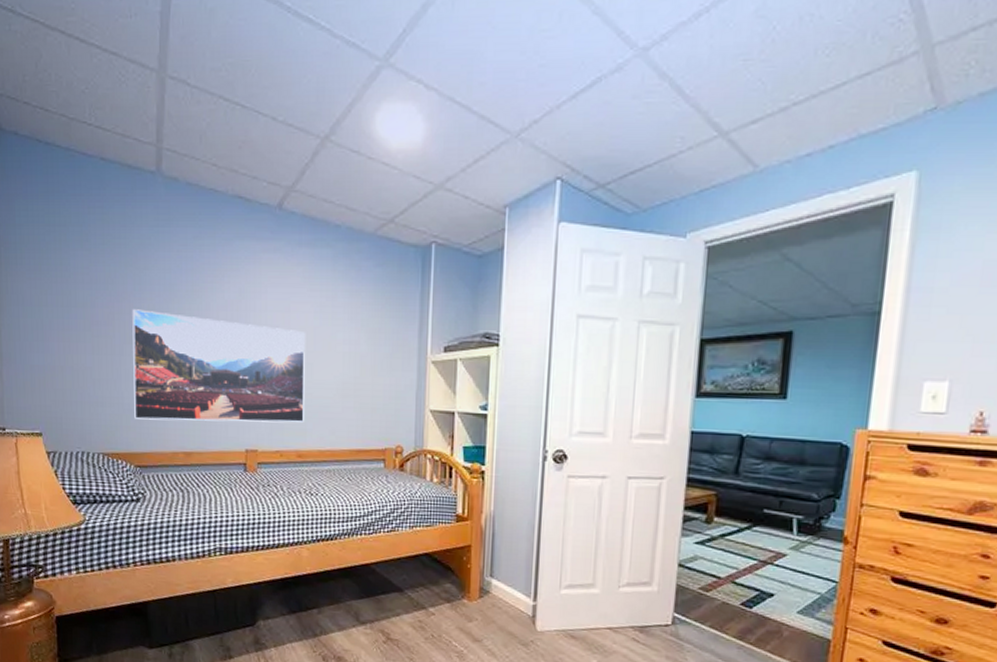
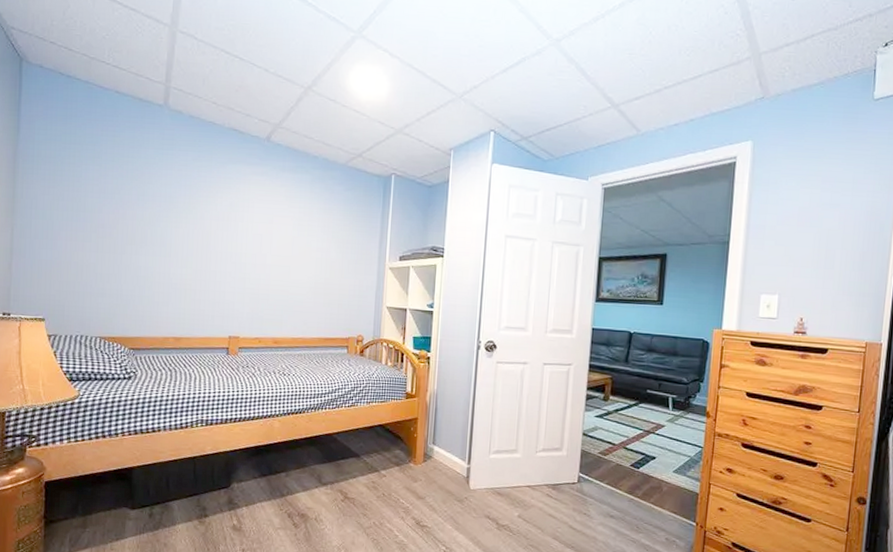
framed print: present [132,309,306,423] -> none [131,216,286,315]

